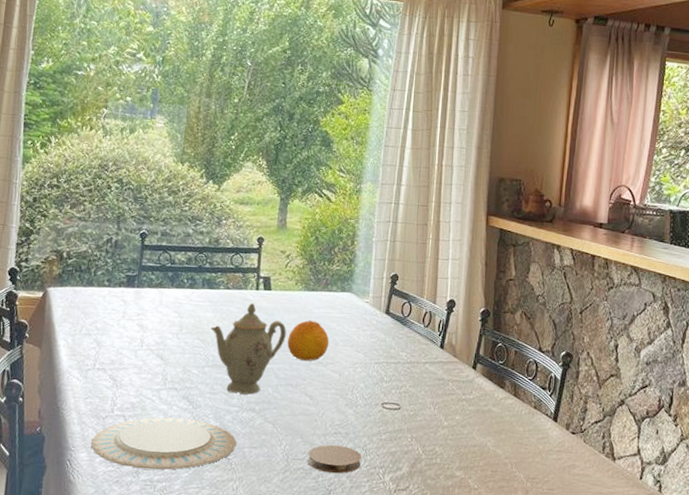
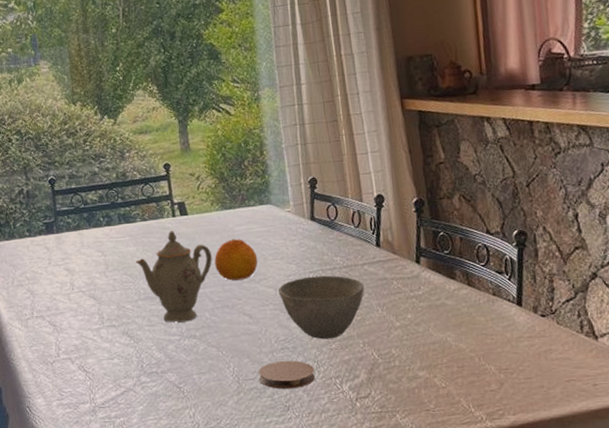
plate: present [91,417,237,470] -> none [45,353,185,407]
bowl: none [342,367,423,430] -> present [279,275,365,340]

